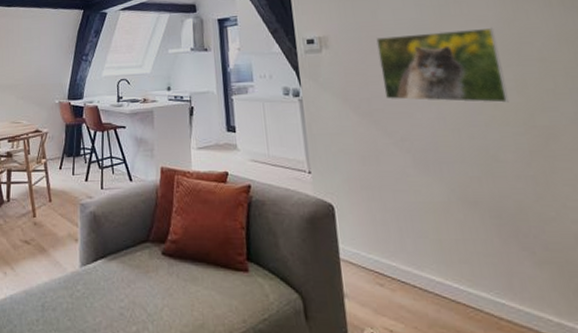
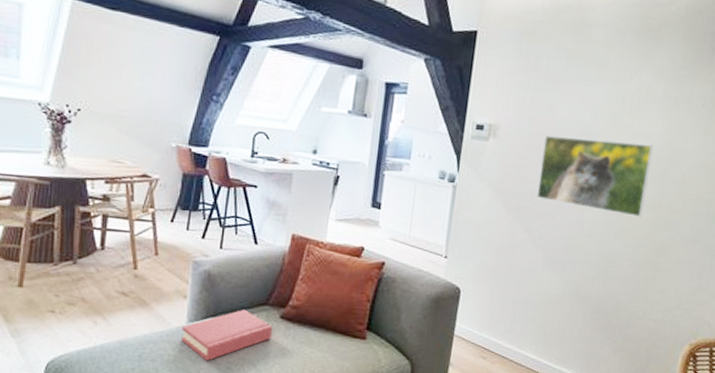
hardback book: none [75,248,158,307] -> present [180,309,273,361]

